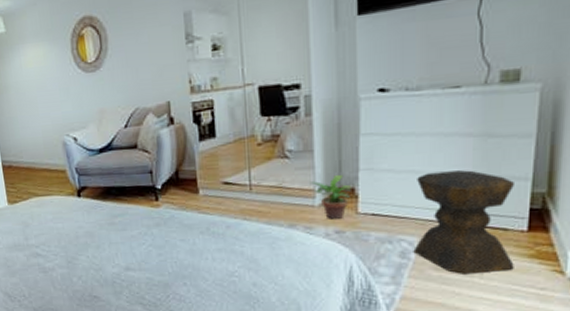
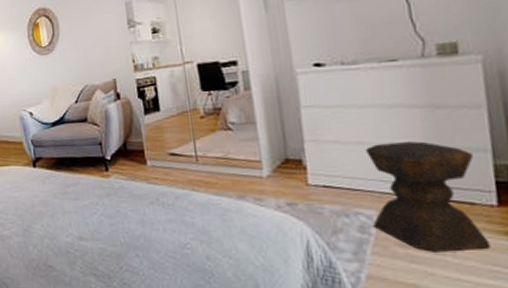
potted plant: present [311,175,352,221] -> none [256,146,299,192]

